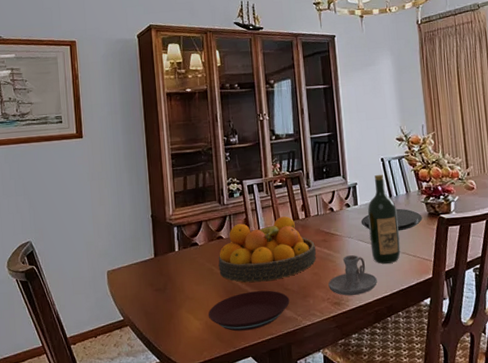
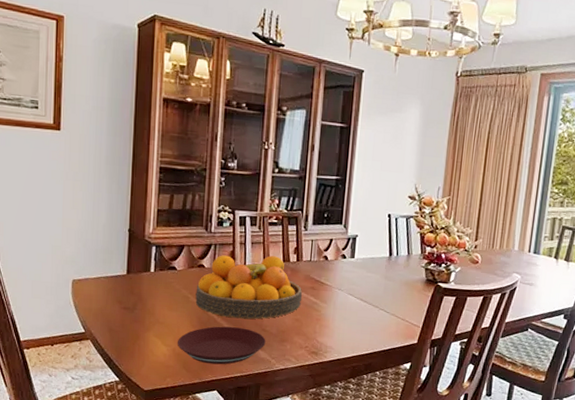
candle holder: present [328,255,377,296] -> none [309,307,360,348]
plate: present [360,208,423,231] -> none [354,269,419,292]
wine bottle: present [367,175,401,264] -> none [359,231,394,323]

